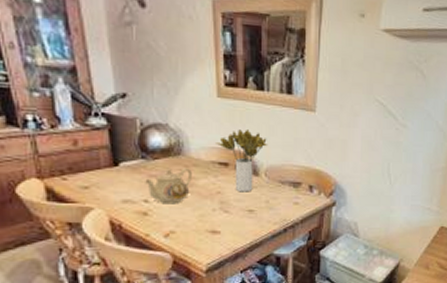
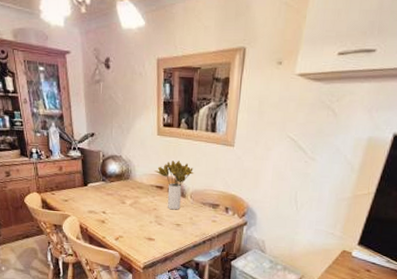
teapot: present [145,167,192,205] -> none [104,188,136,216]

